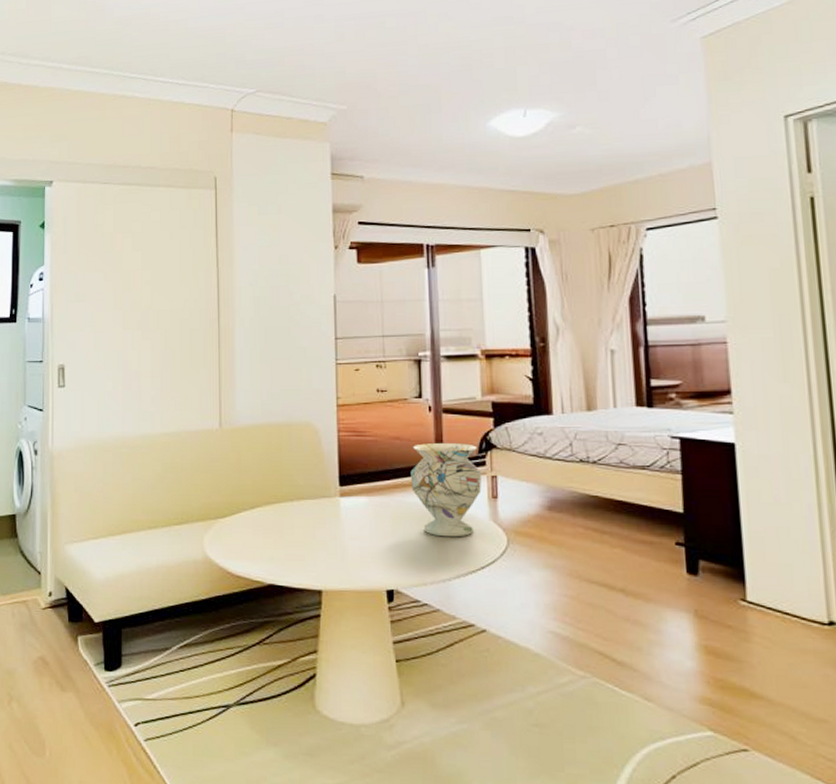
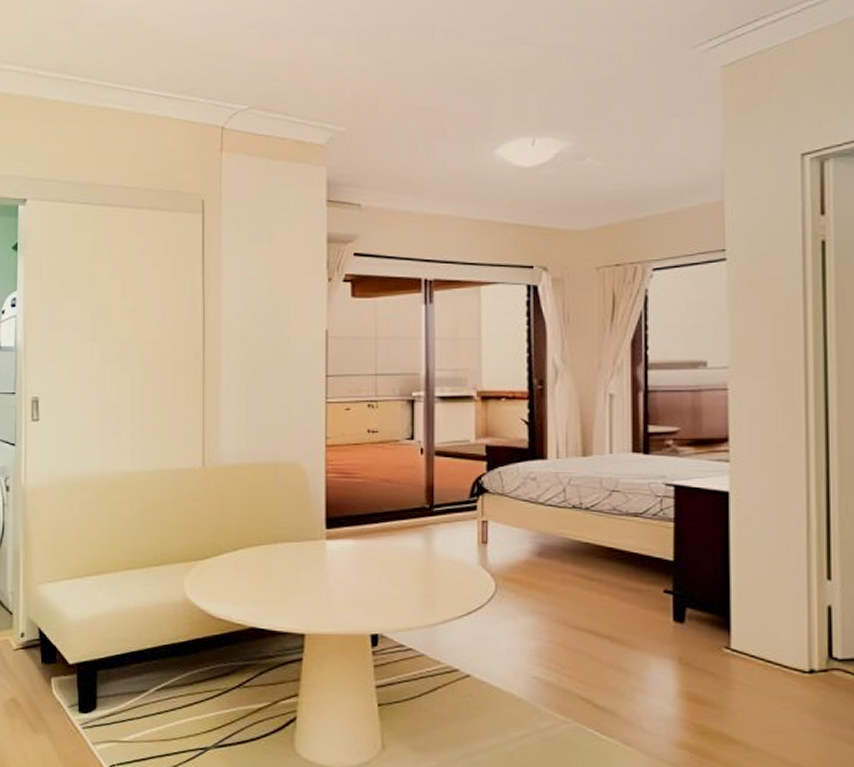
decorative vase: present [410,443,482,537] -> none [399,486,473,582]

